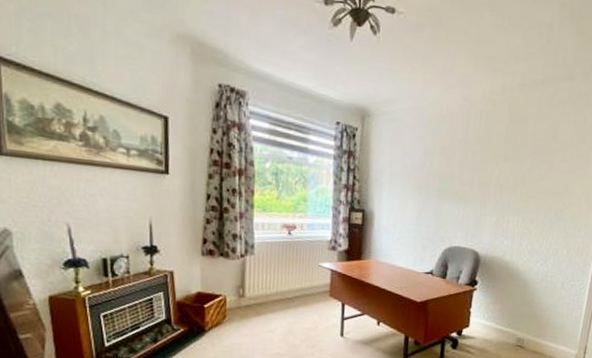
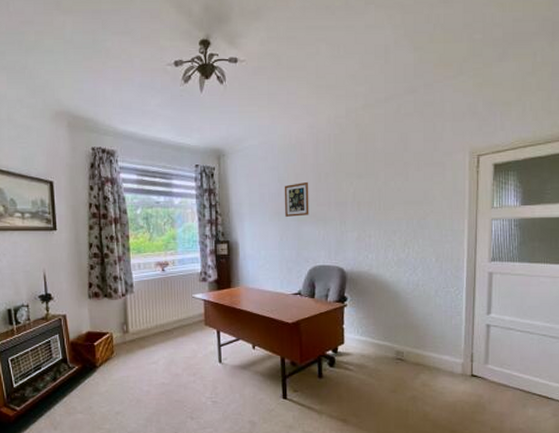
picture frame: none [426,157,455,193] -> present [284,181,309,217]

